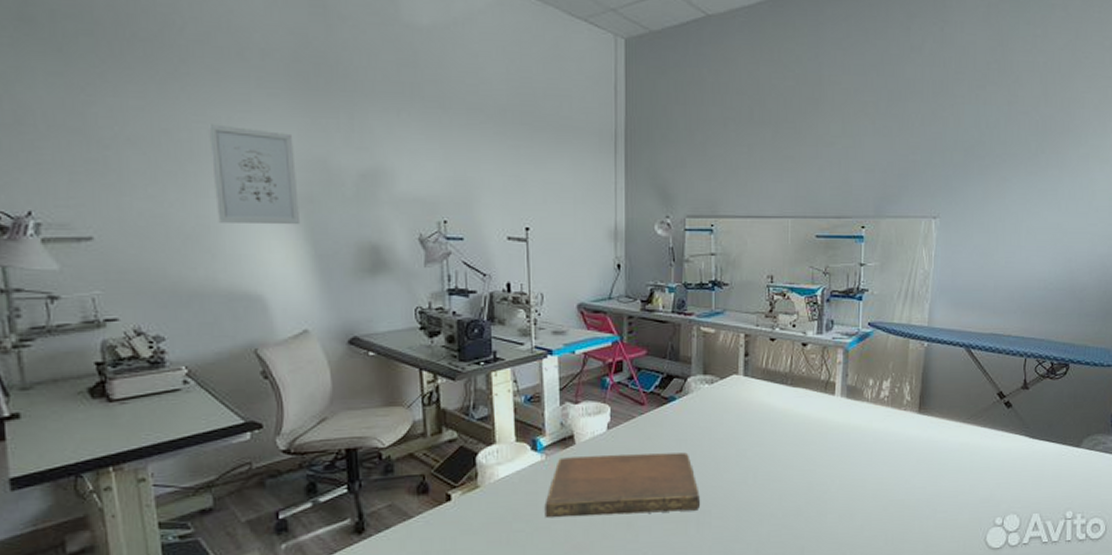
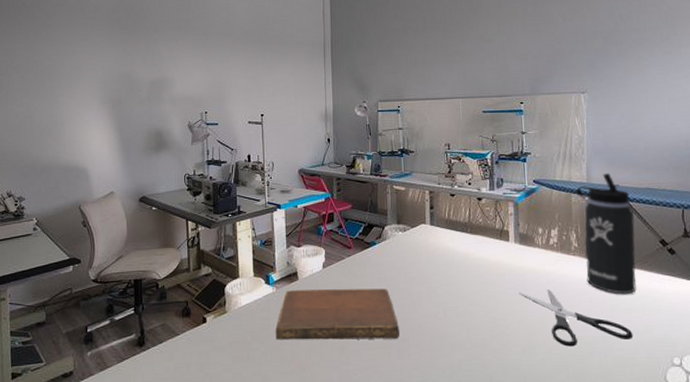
wall art: present [207,124,299,225] -> none [60,55,112,119]
scissors: none [840,449,958,511] -> present [518,289,634,347]
thermos bottle: none [915,316,974,453] -> present [576,173,637,295]

